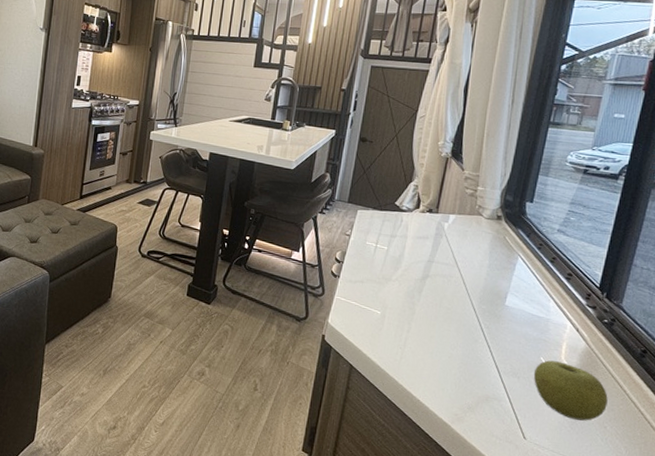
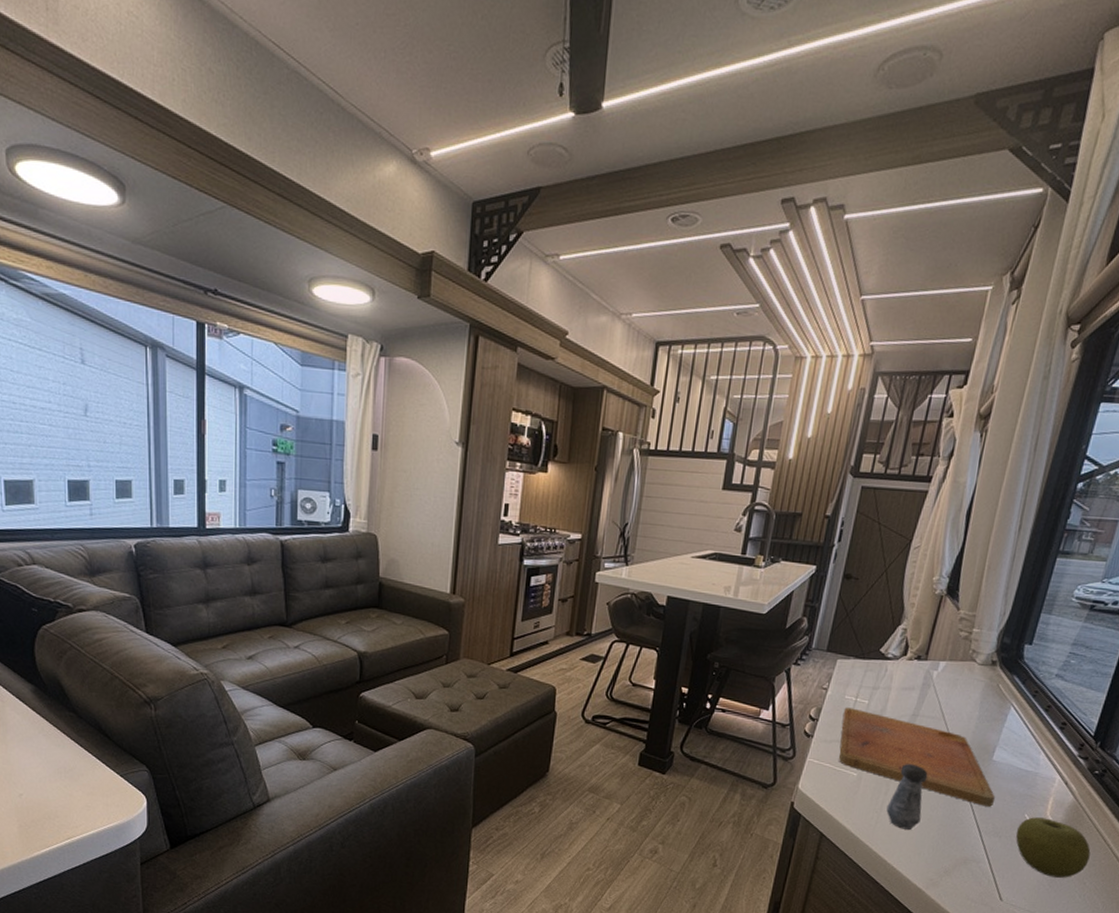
cutting board: none [363,252,510,349] -> present [838,707,995,807]
salt shaker: none [409,305,446,366] -> present [886,764,928,830]

